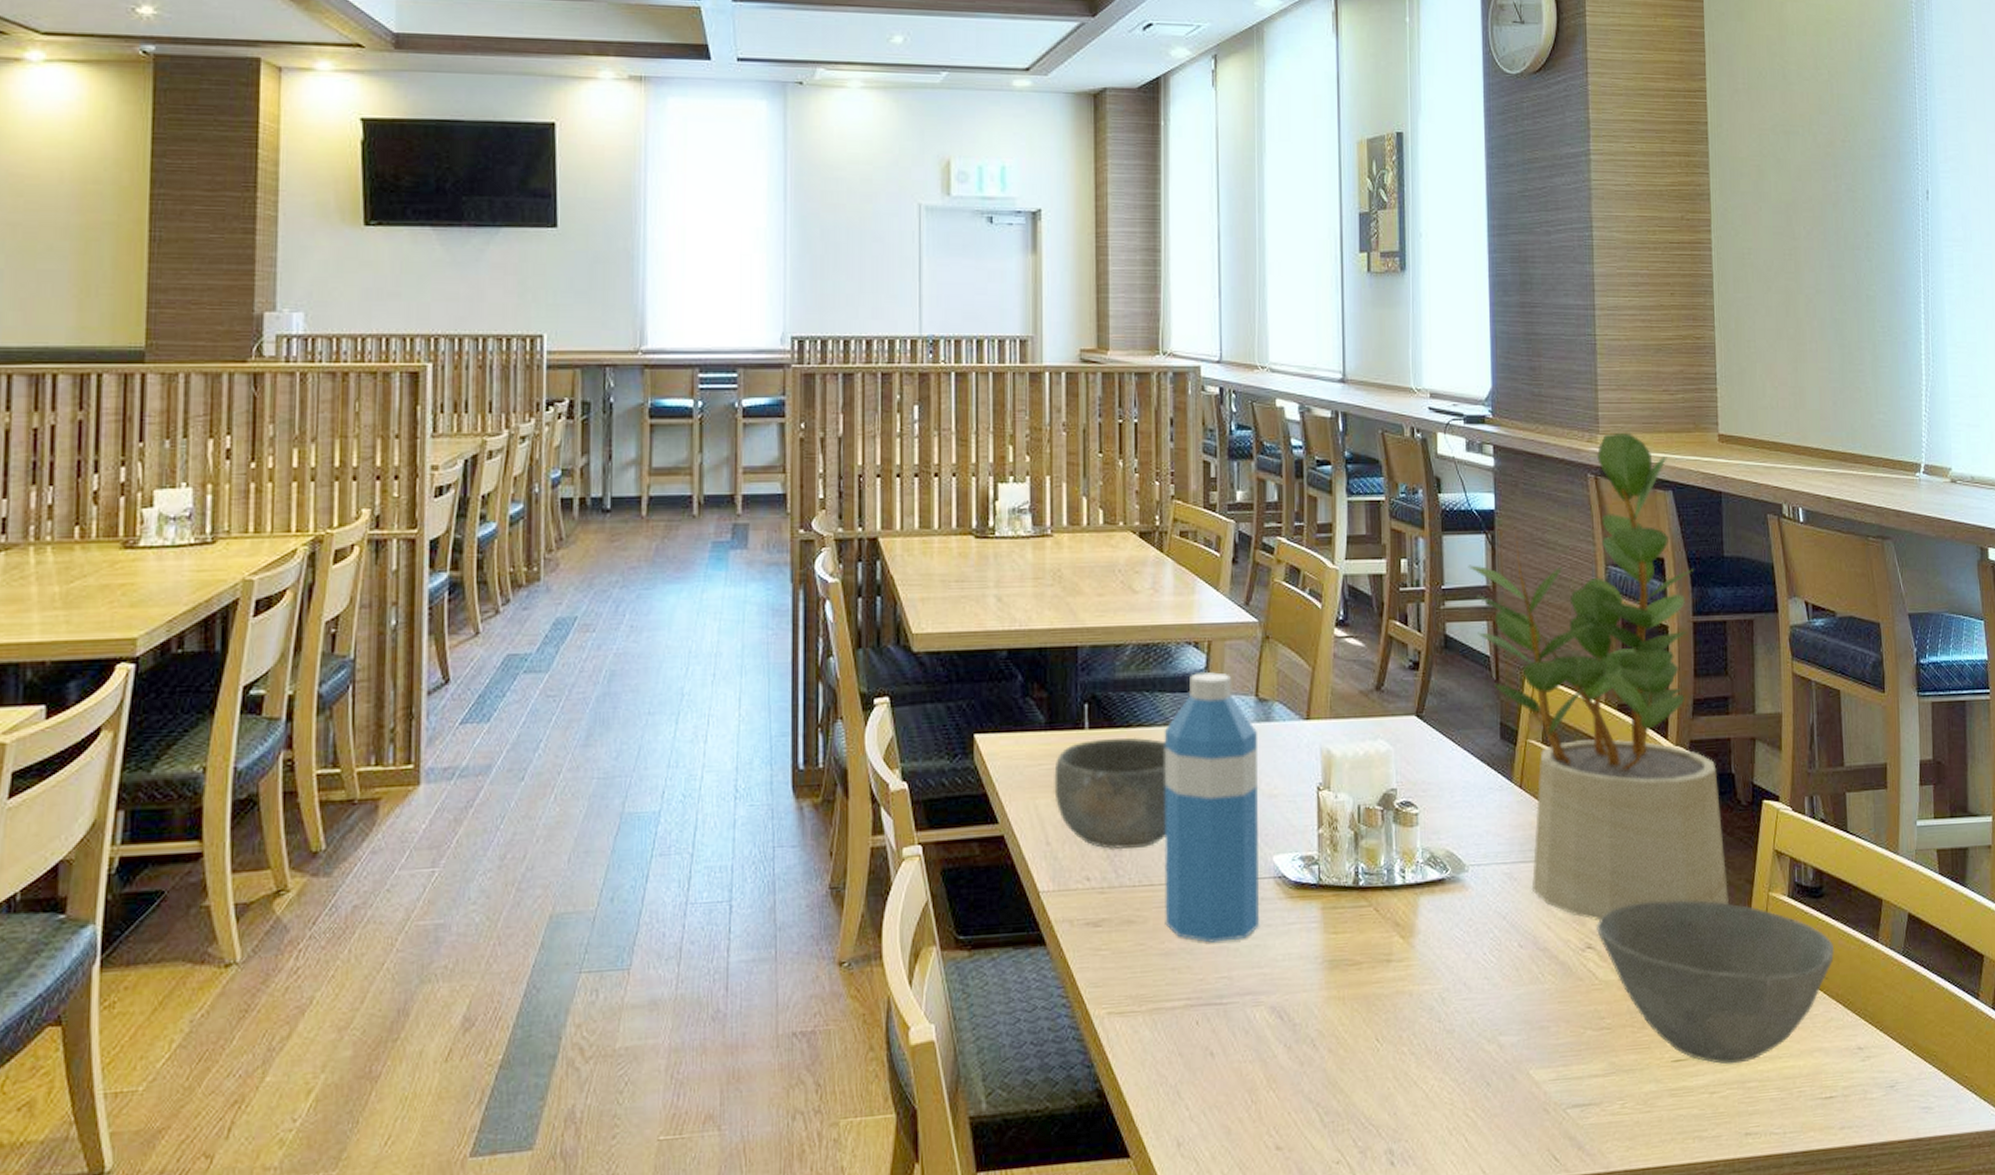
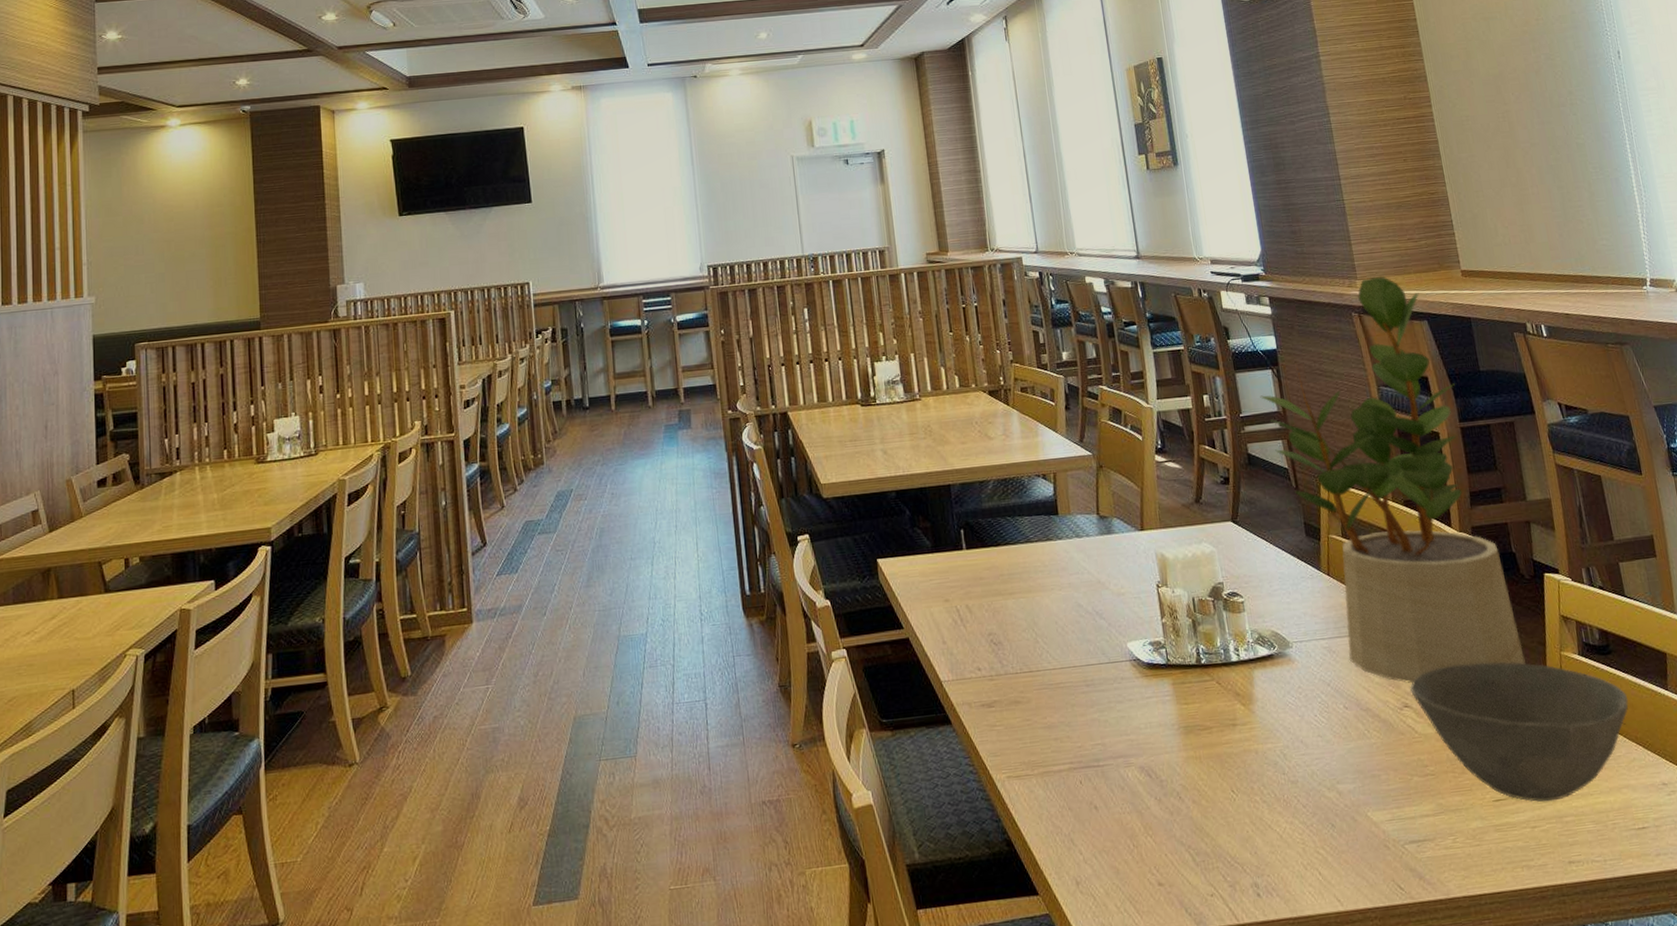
bowl: present [1054,737,1166,850] -> none [942,553,1038,645]
water bottle: present [1164,671,1259,943] -> none [1026,497,1122,716]

